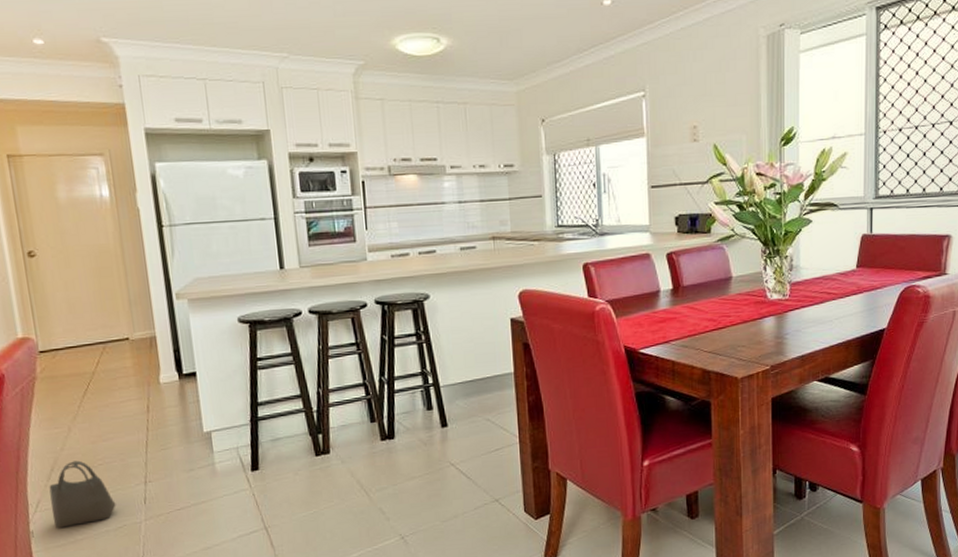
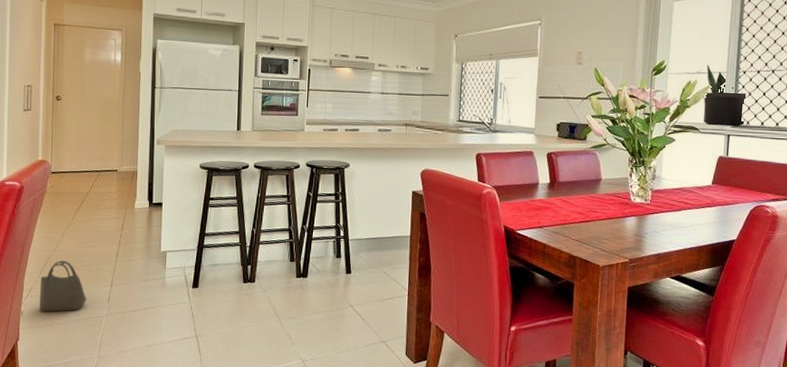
planter: none [840,127,890,200] -> present [703,64,748,127]

